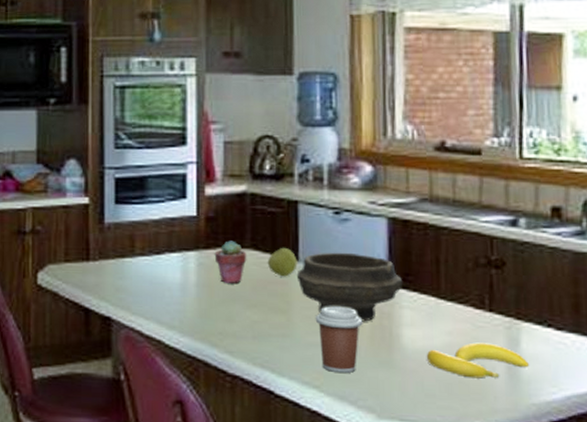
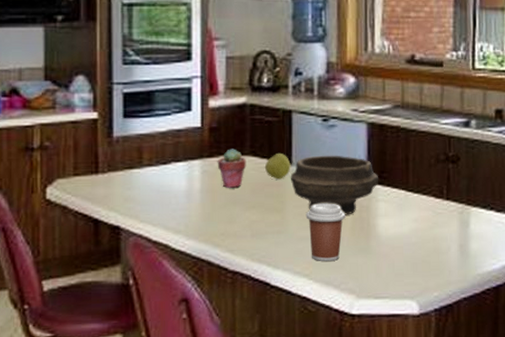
banana: present [426,342,529,379] -> none [396,226,476,257]

